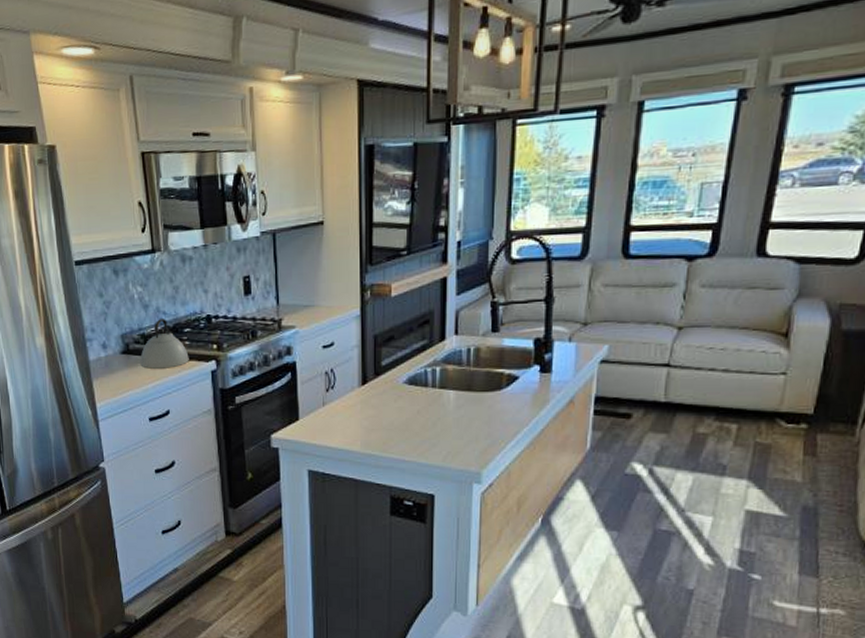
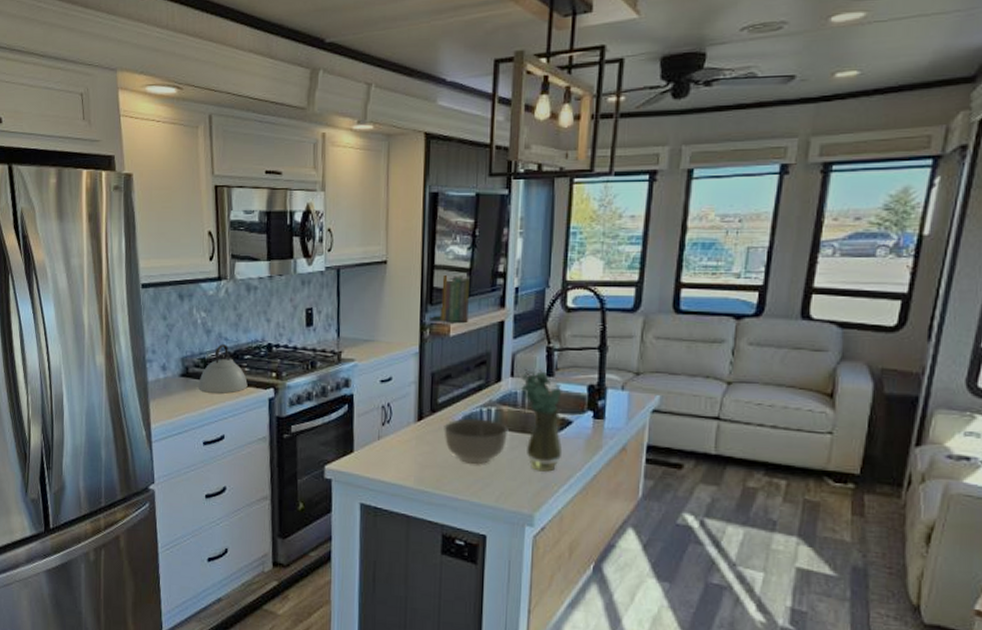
books: none [368,230,410,283] -> present [428,273,470,323]
bowl: none [388,379,454,426] -> present [444,418,509,465]
vase: none [467,325,509,429] -> present [522,368,563,472]

